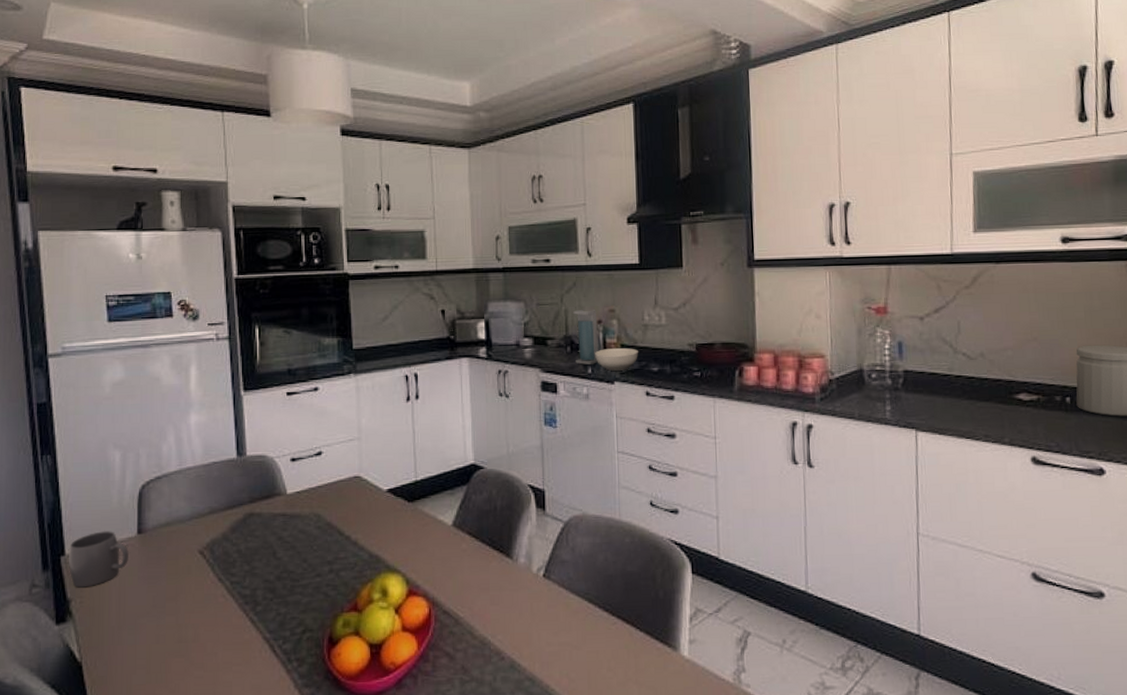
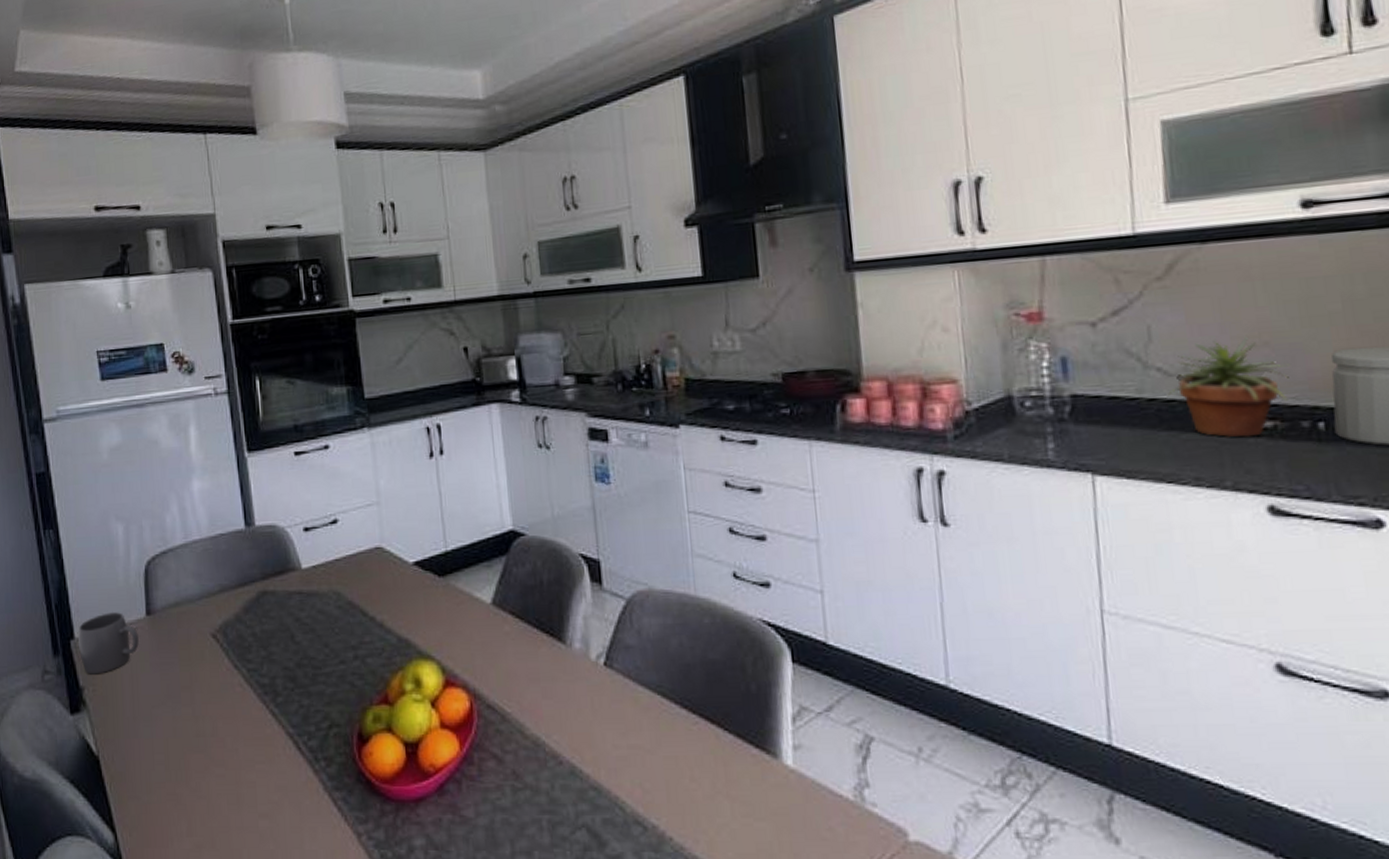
soap dispenser: present [573,309,599,365] -> none [623,337,657,406]
bowl: present [594,348,639,371] -> none [652,382,709,412]
potted plant: none [969,333,1050,407] -> present [1168,336,1291,438]

